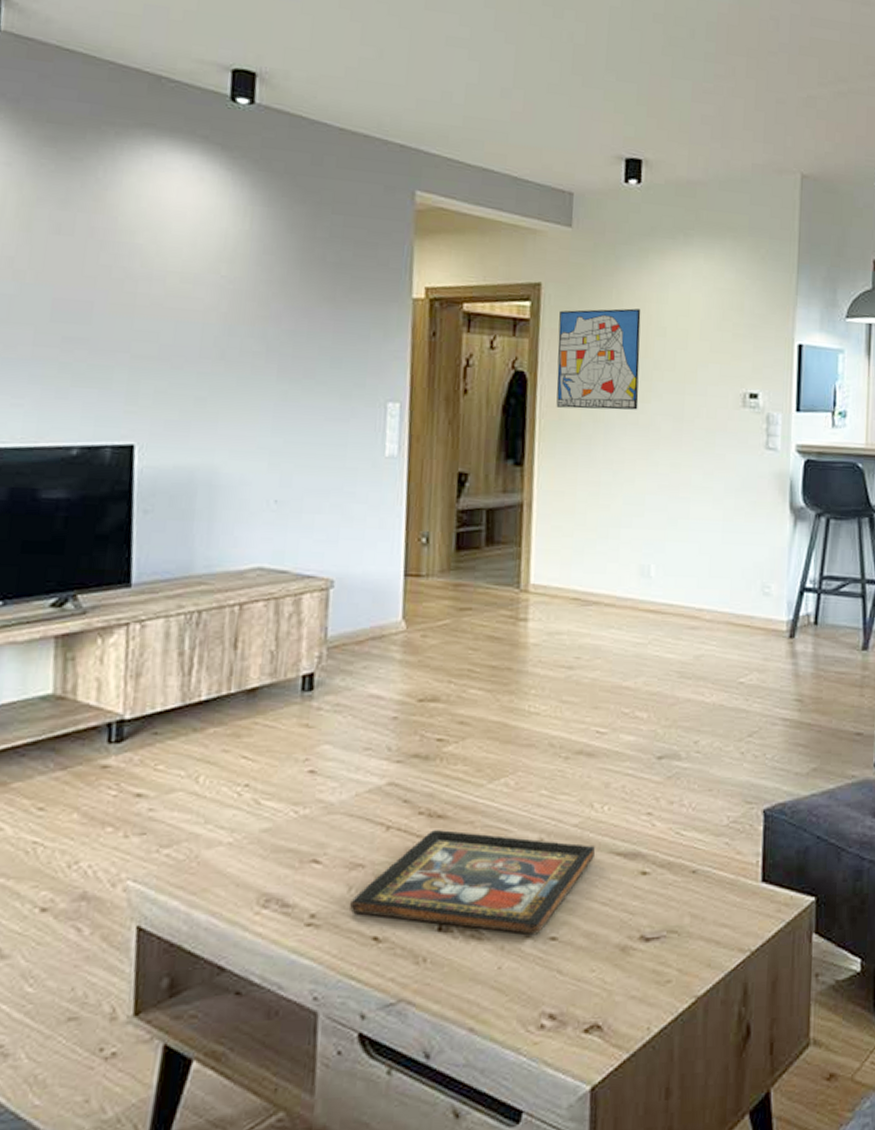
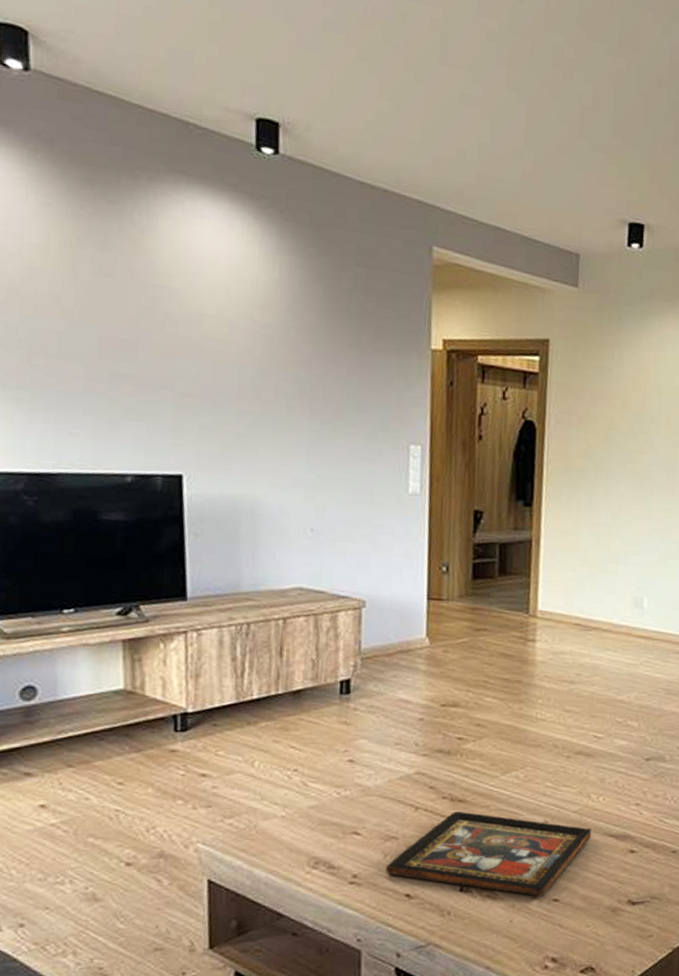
wall art: present [556,308,641,410] -> none [562,366,640,460]

